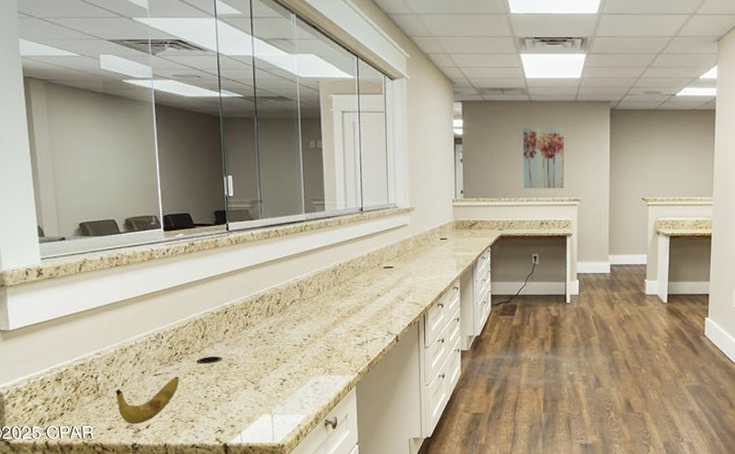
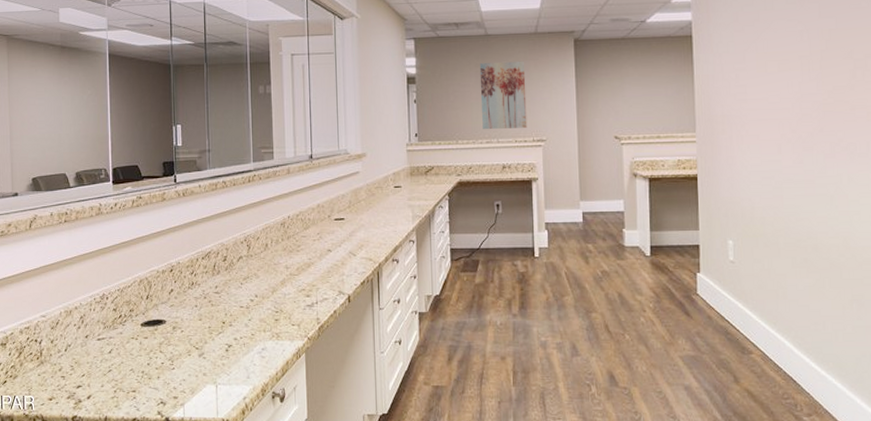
banana: present [116,376,179,424] -> none [59,341,122,394]

